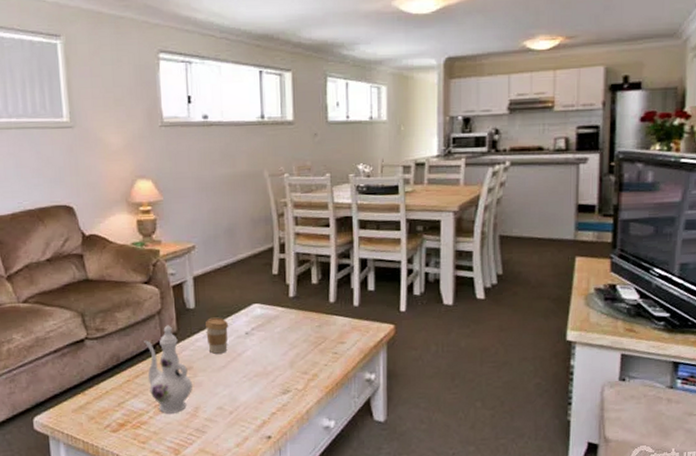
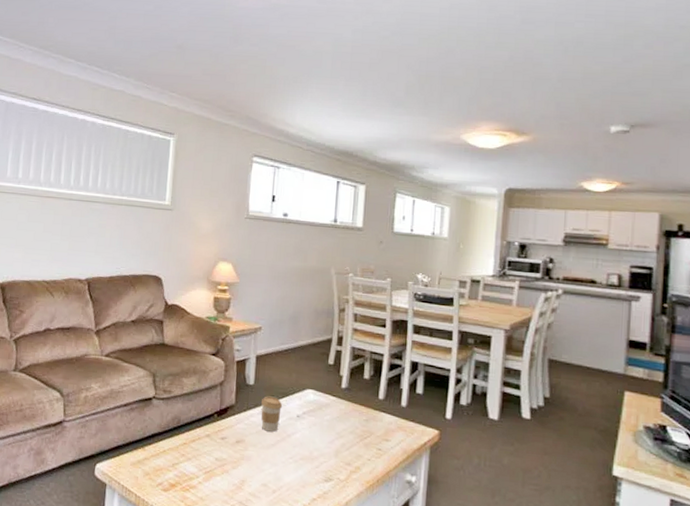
ewer: present [144,325,192,414] -> none [202,397,242,483]

